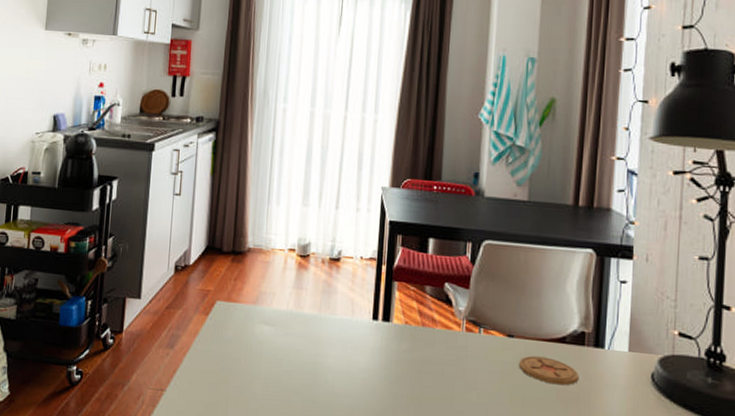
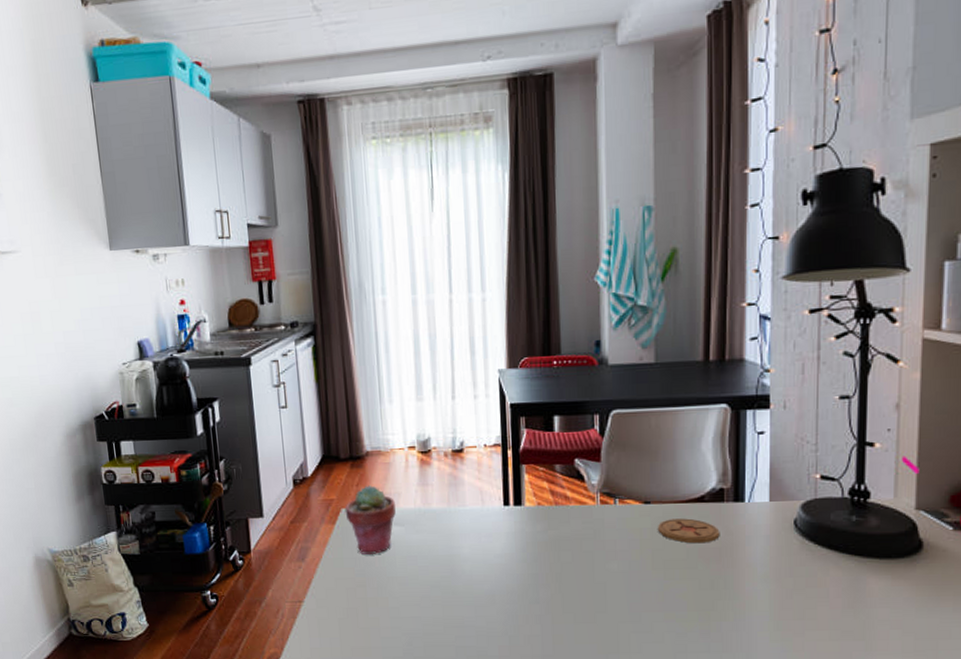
potted succulent: none [219,281,269,352] -> present [344,485,396,554]

